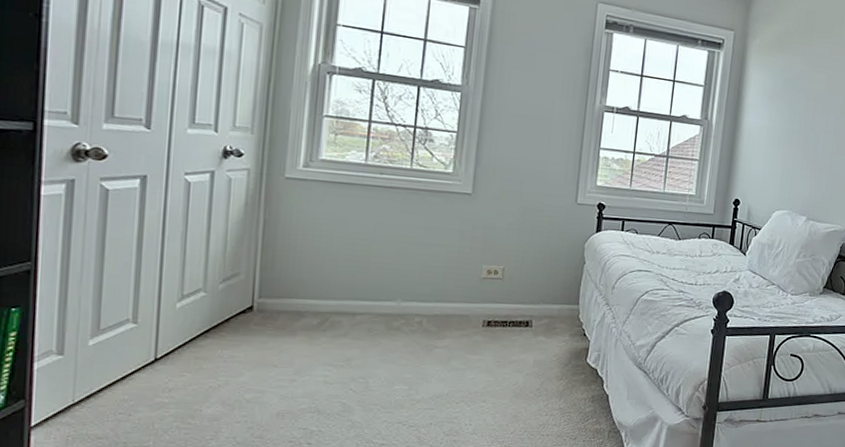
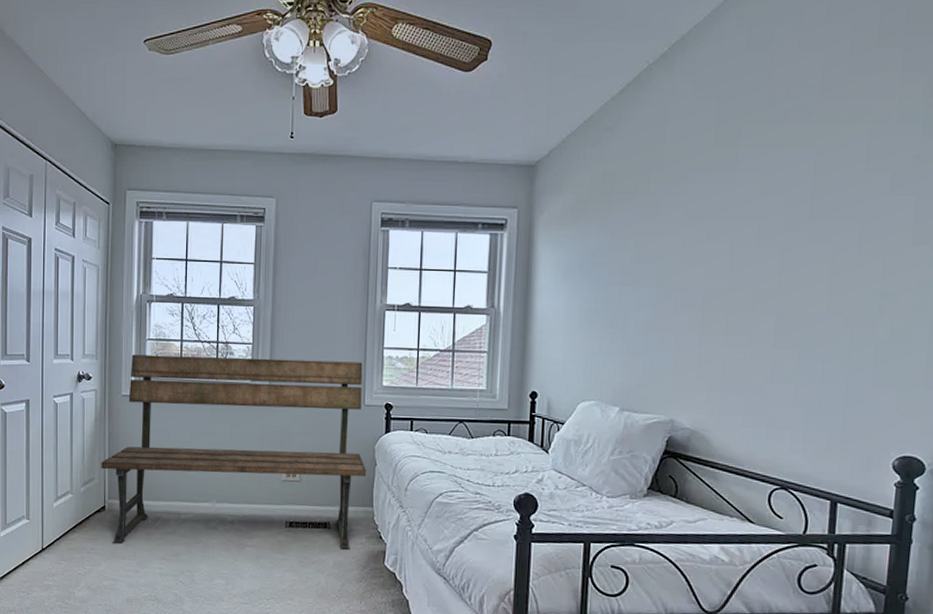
bench: none [250,131,578,351] -> present [101,354,367,551]

